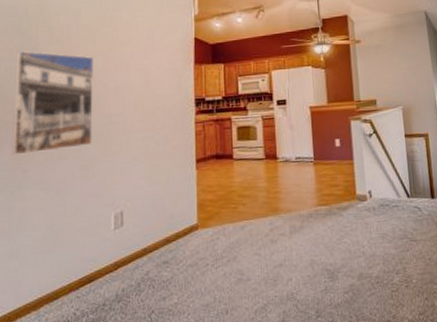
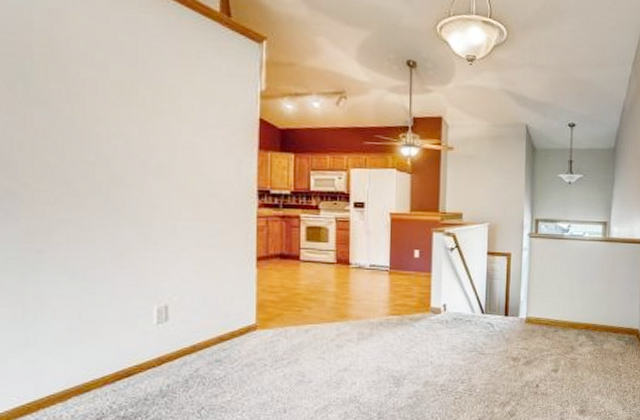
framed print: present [10,51,95,156] -> none [18,104,130,232]

